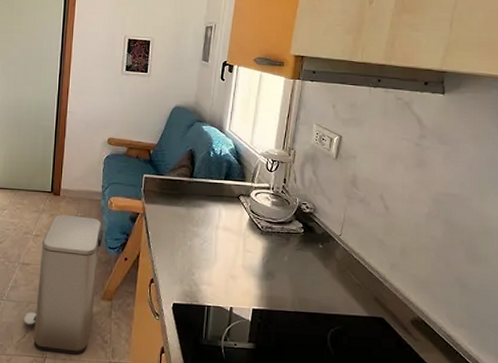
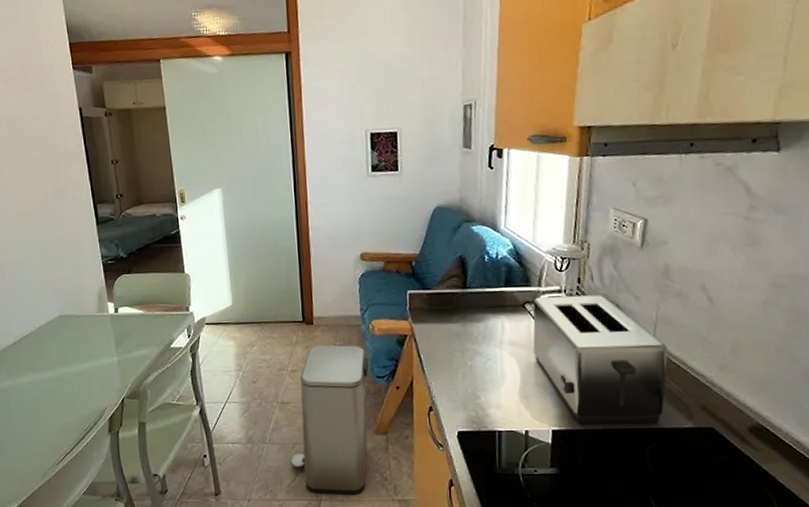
toaster: none [243,191,351,310] -> present [533,295,668,424]

